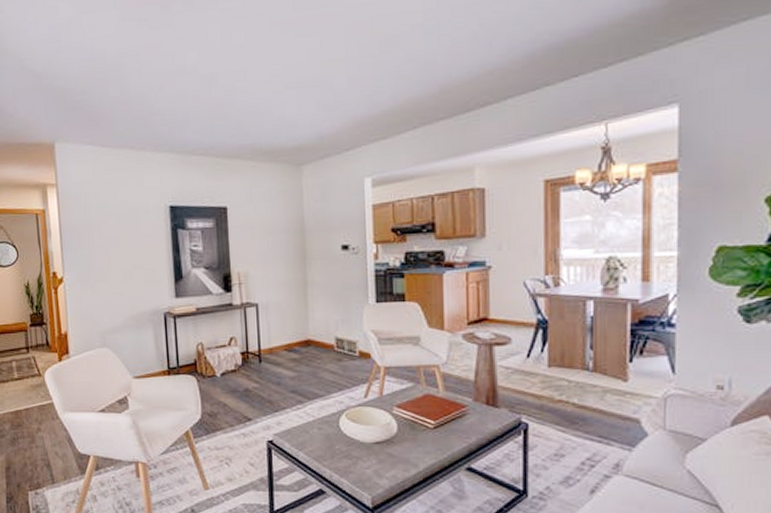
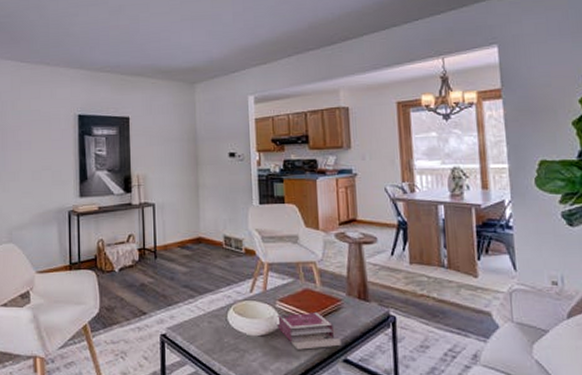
book: none [393,418,465,457] -> present [276,311,341,350]

